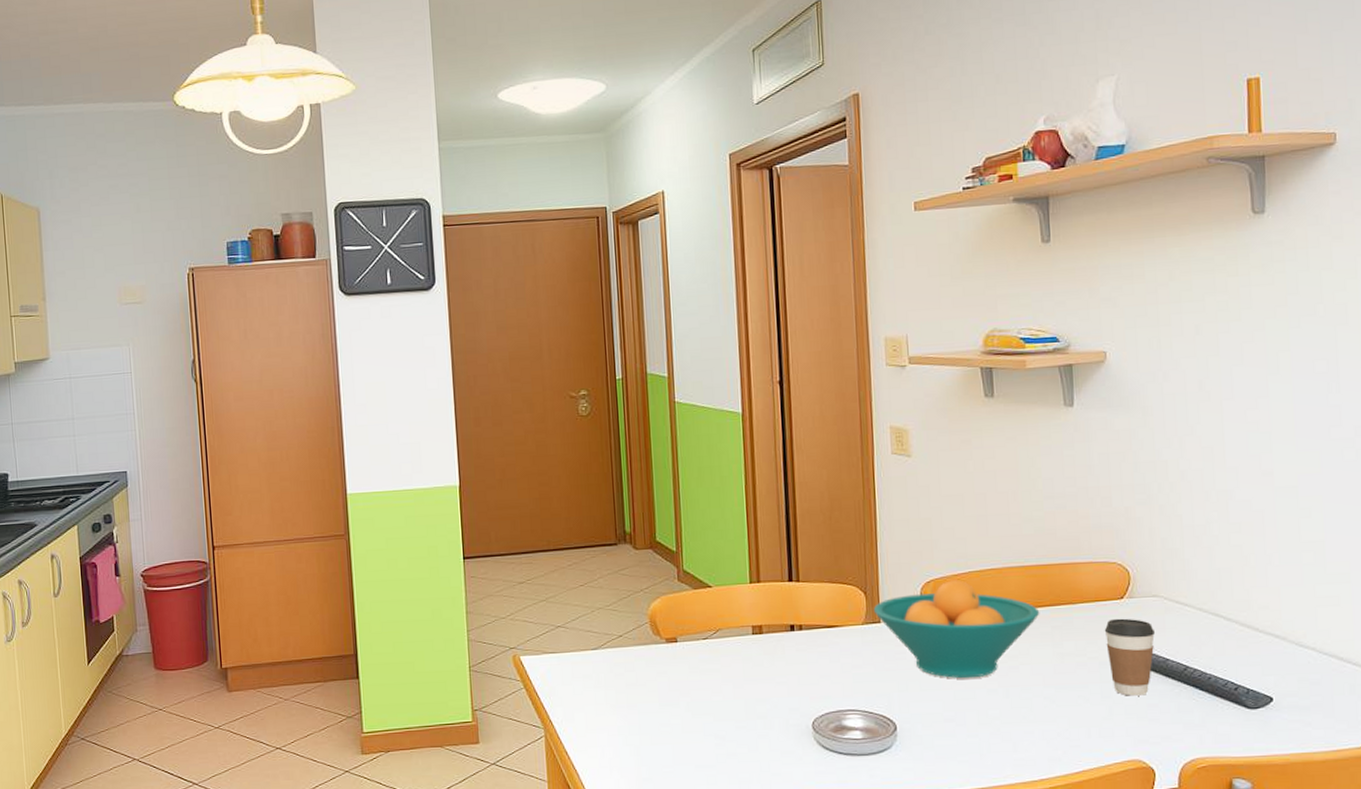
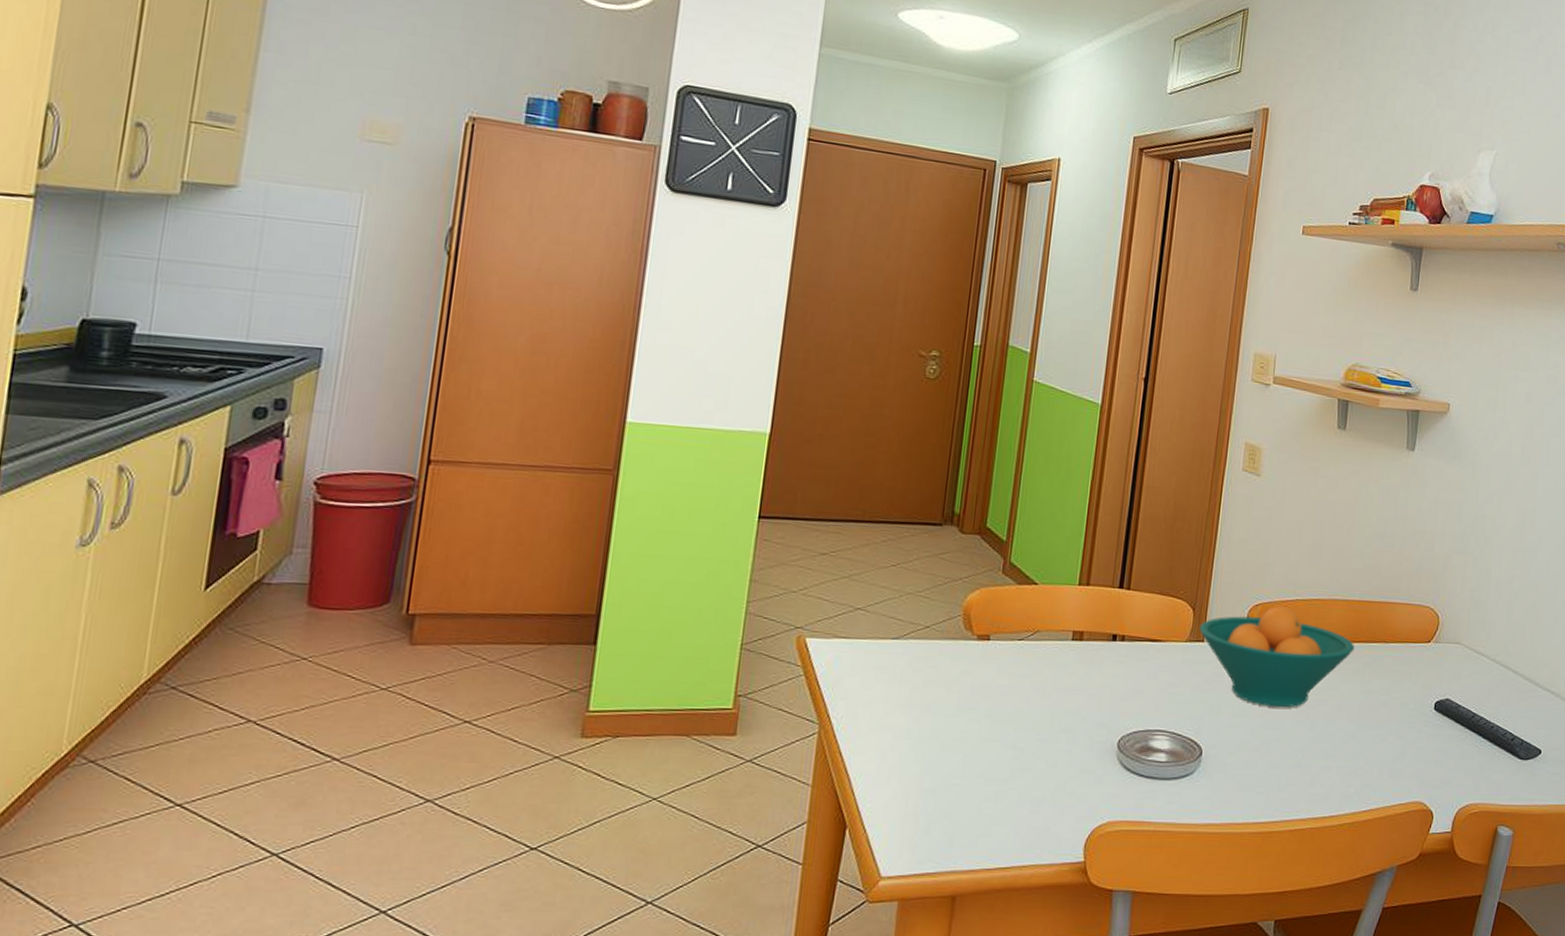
coffee cup: present [1104,618,1156,696] -> none [1408,661,1453,739]

